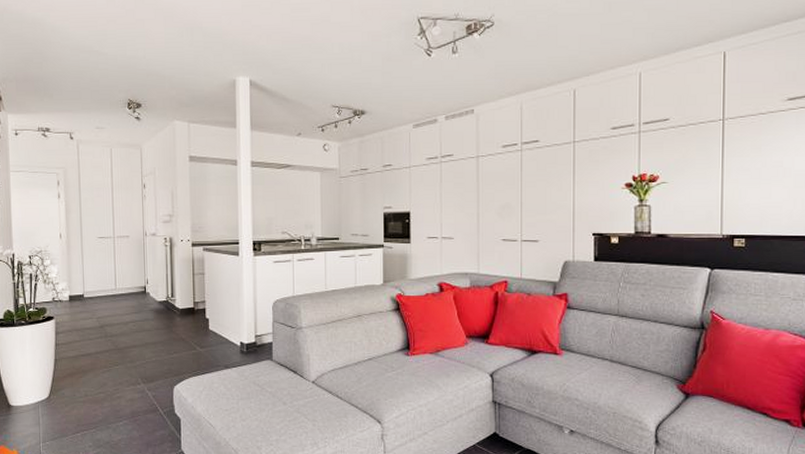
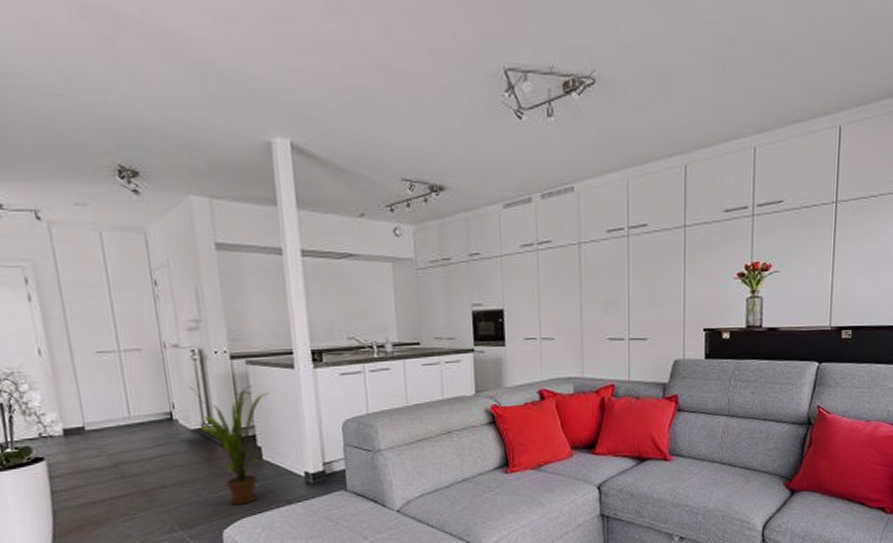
house plant: none [160,267,217,366] -> present [189,385,268,505]

